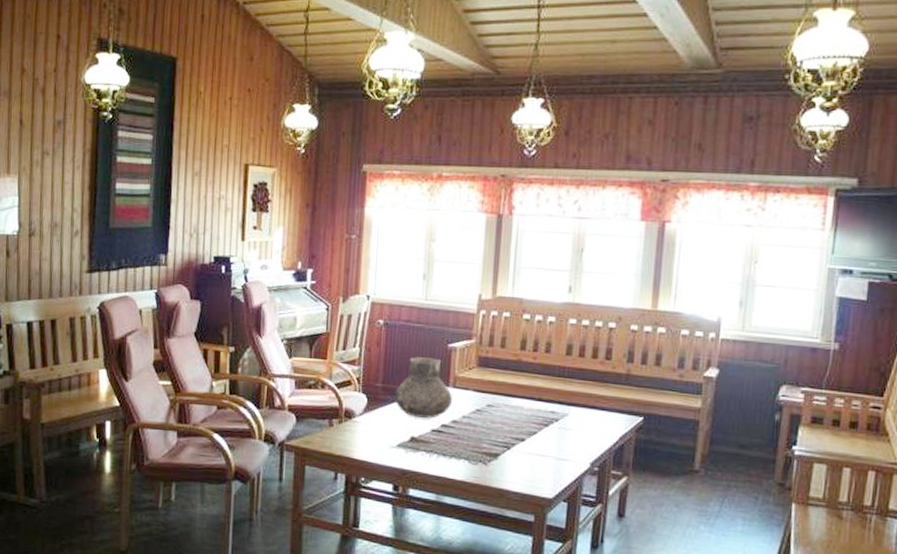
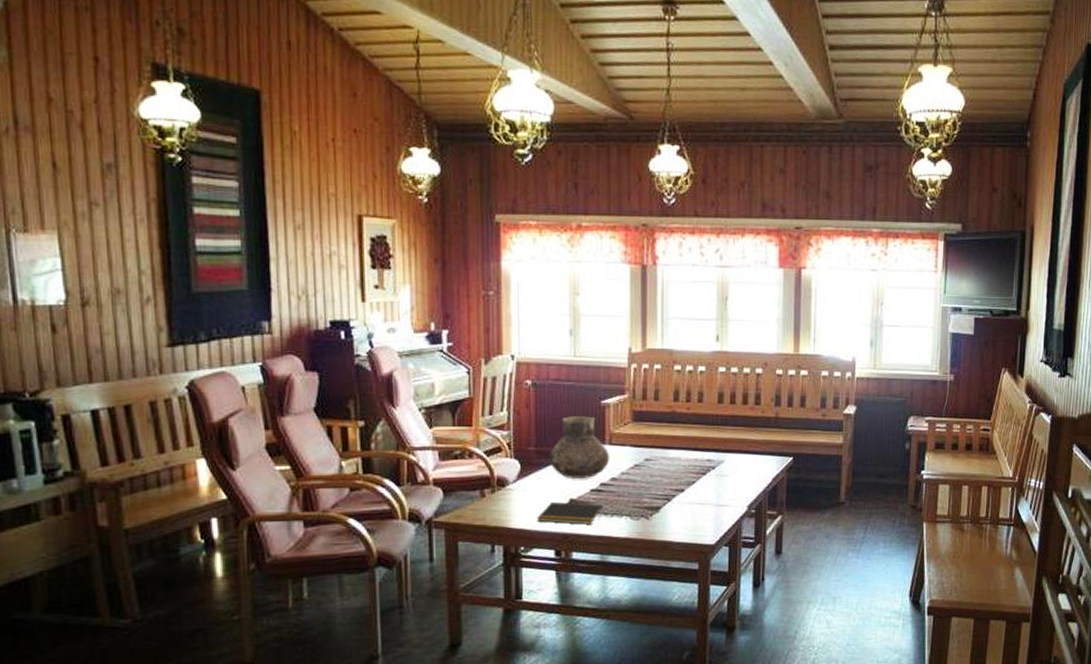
notepad: none [378,437,443,464] -> present [537,501,604,525]

